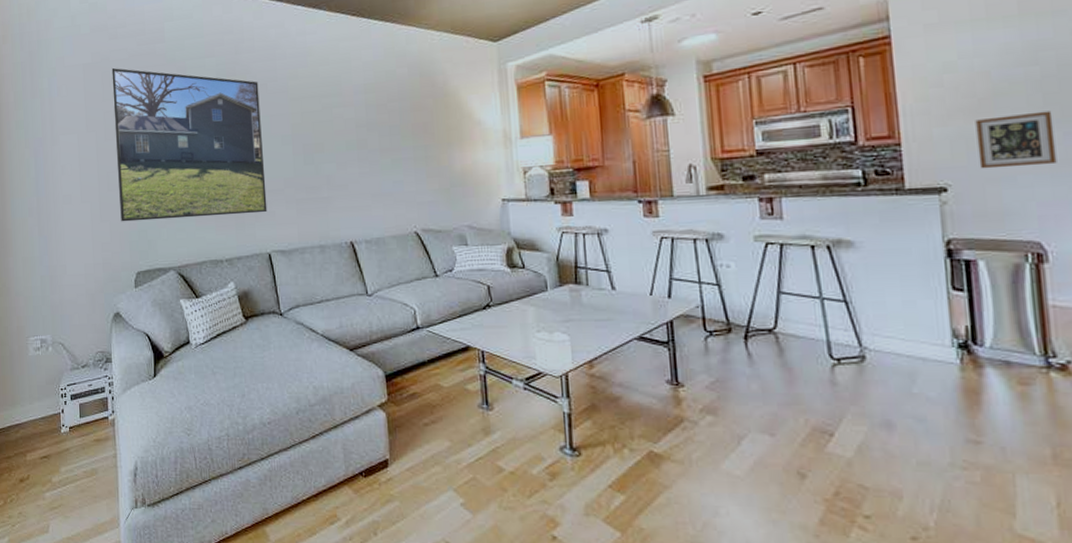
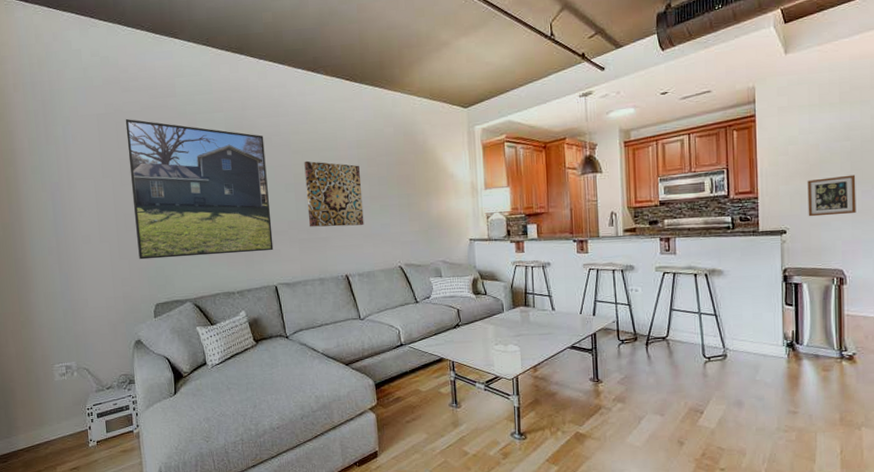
wall art: none [303,108,373,185] -> present [304,160,364,227]

